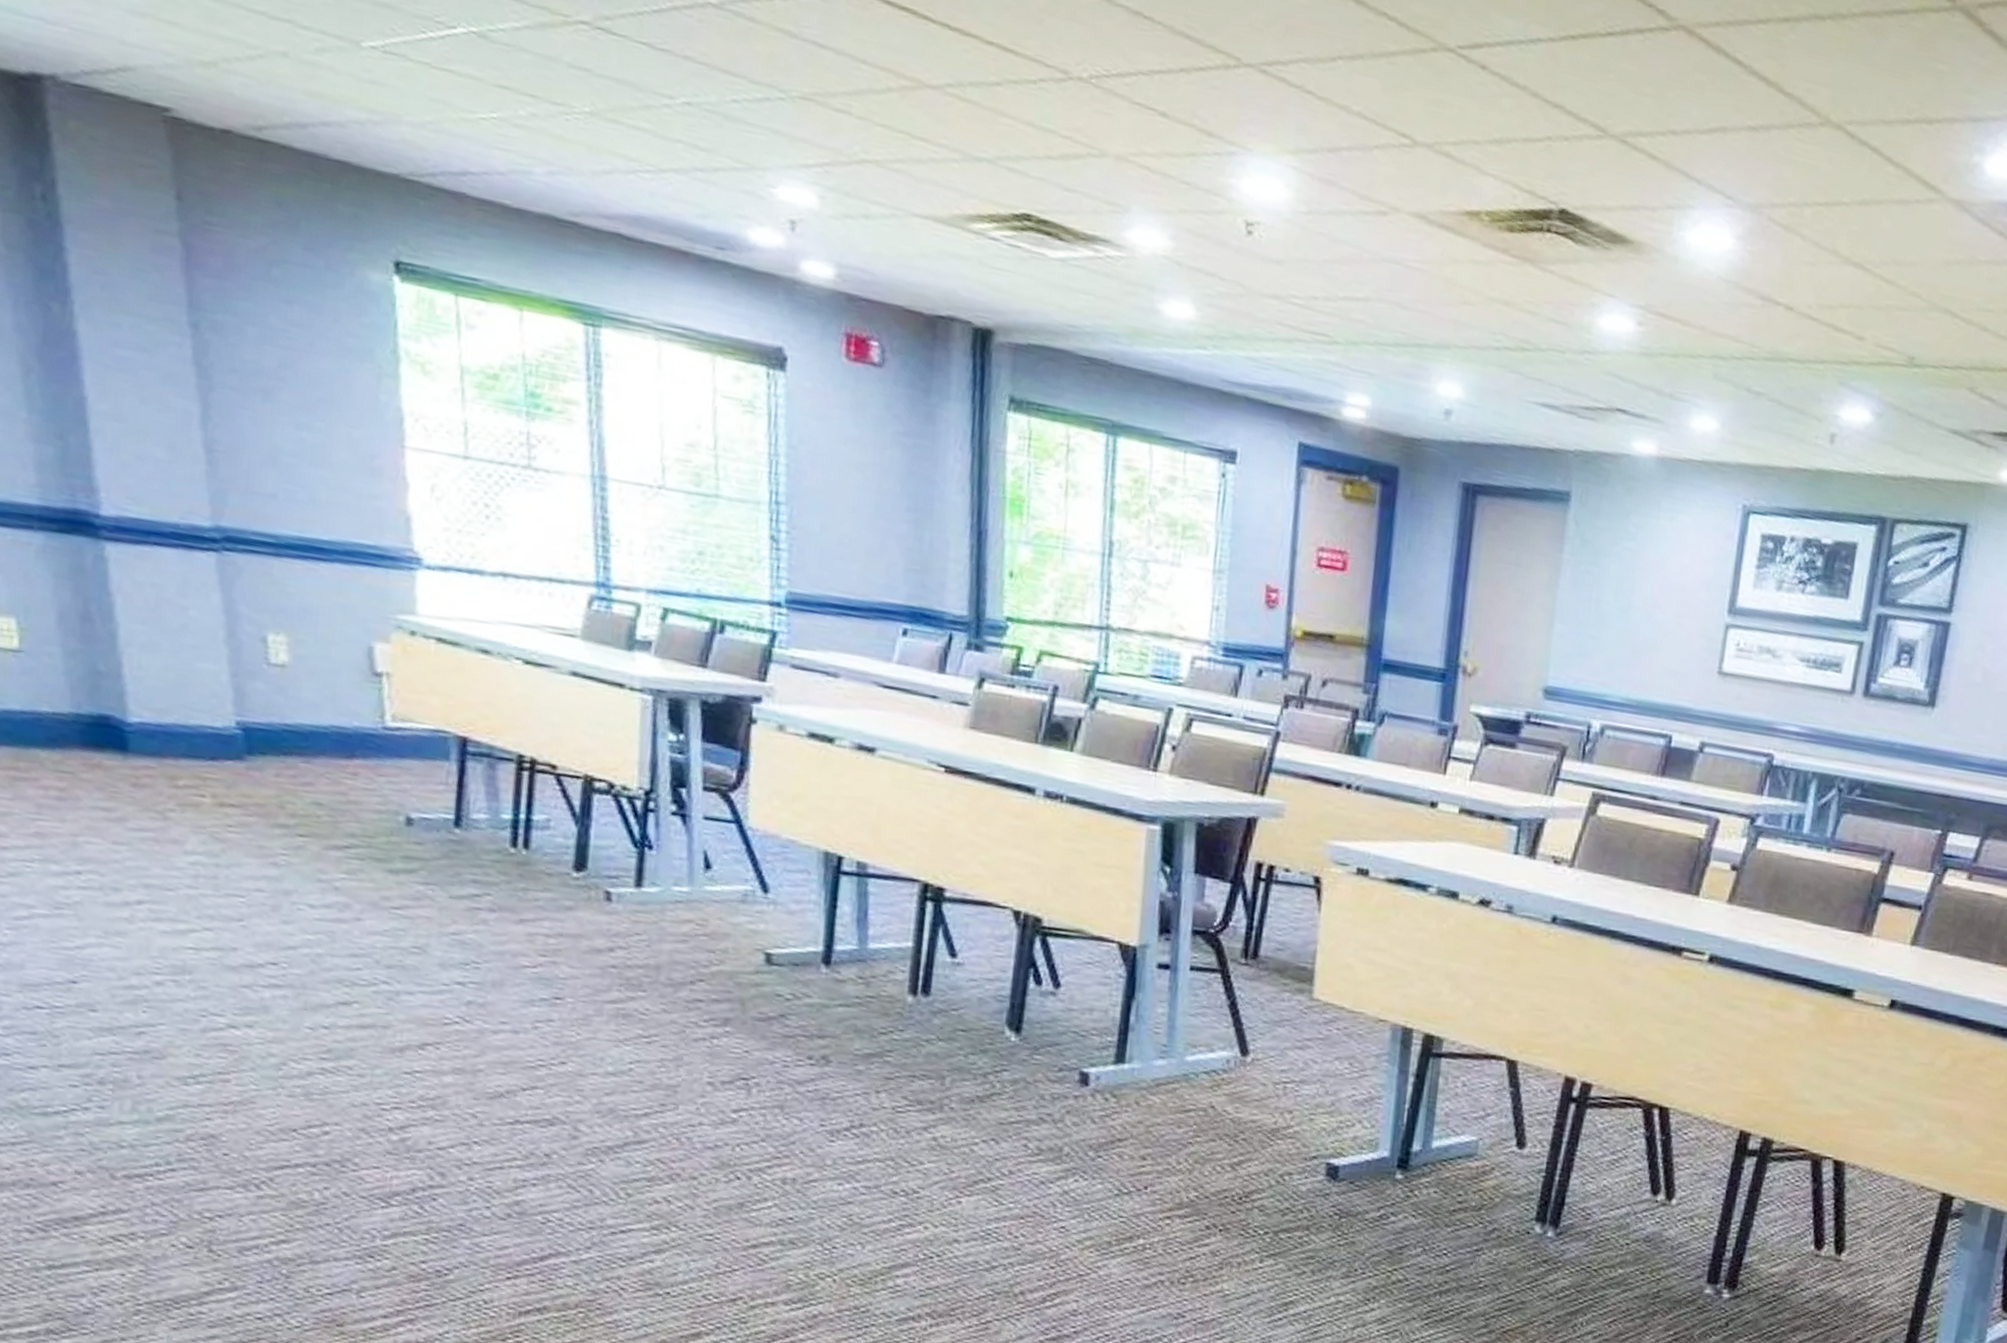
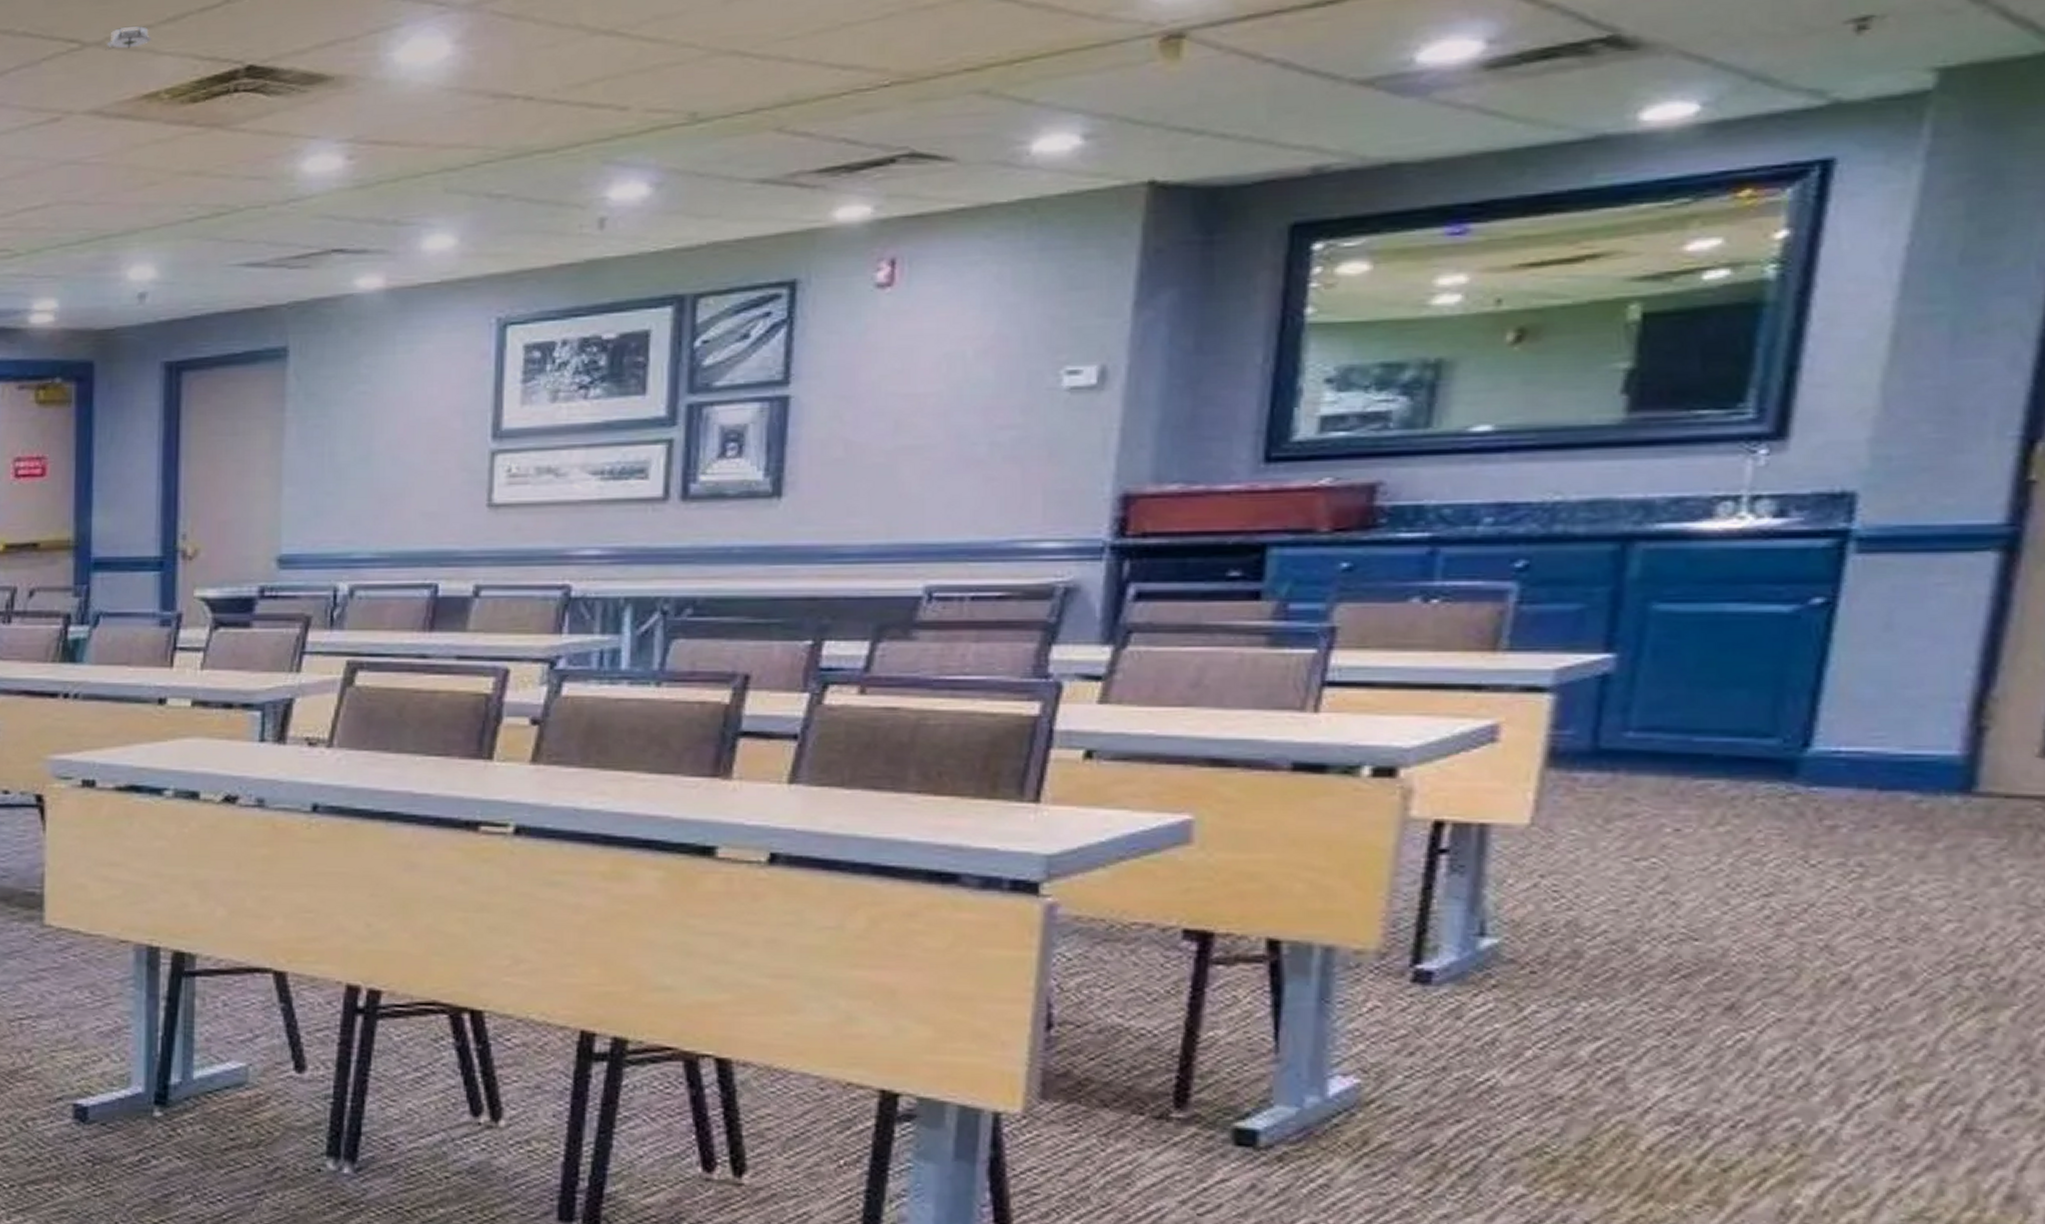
smoke detector: none [1434,135,1479,160] -> present [105,25,153,50]

